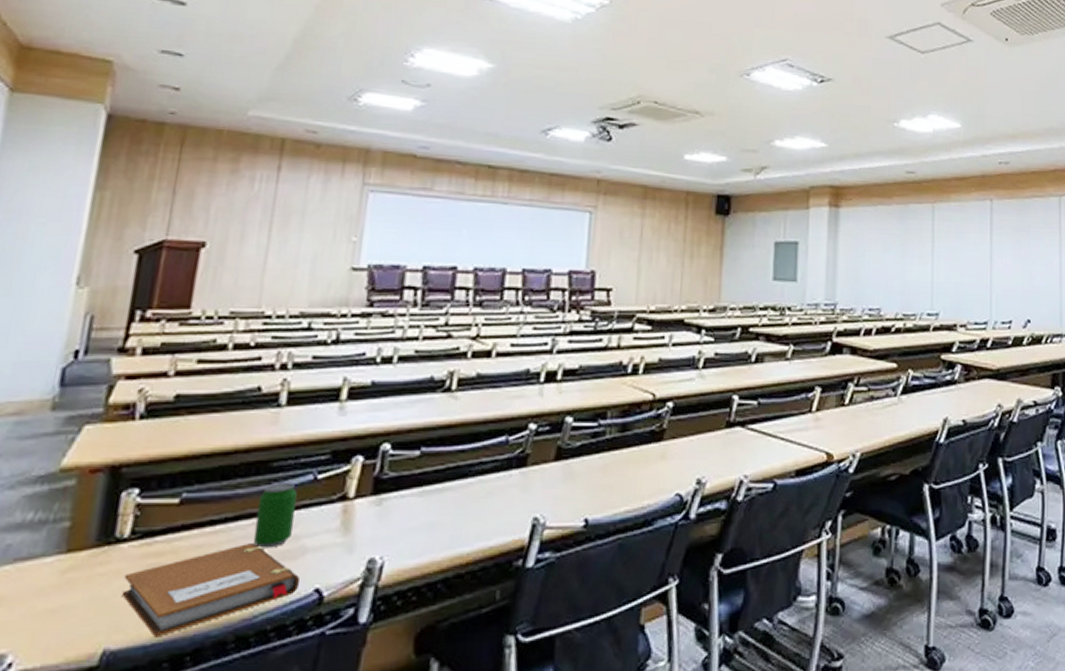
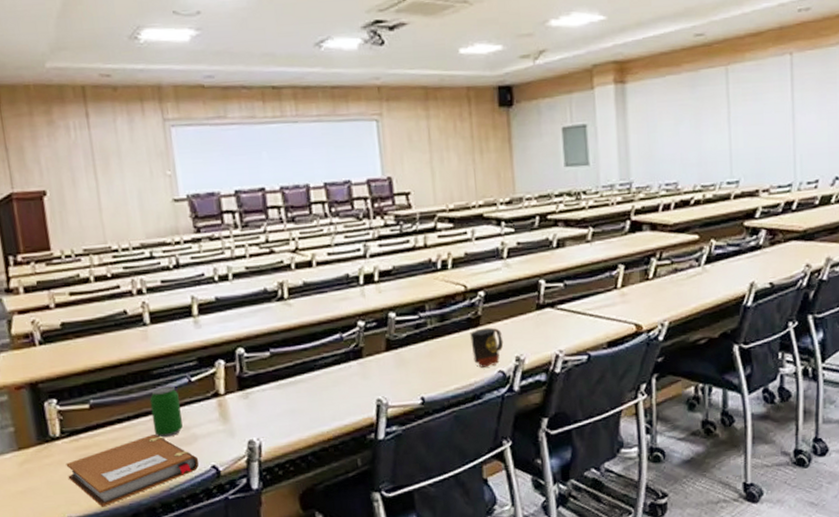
mug: none [650,443,686,489] -> present [470,327,504,368]

